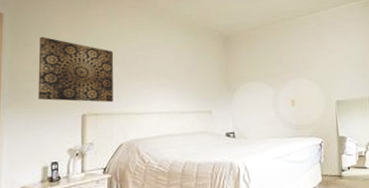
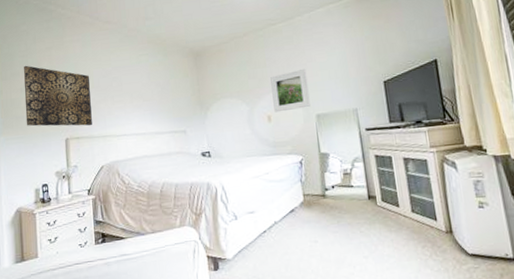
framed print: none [296,58,331,98] -> present [270,68,311,113]

